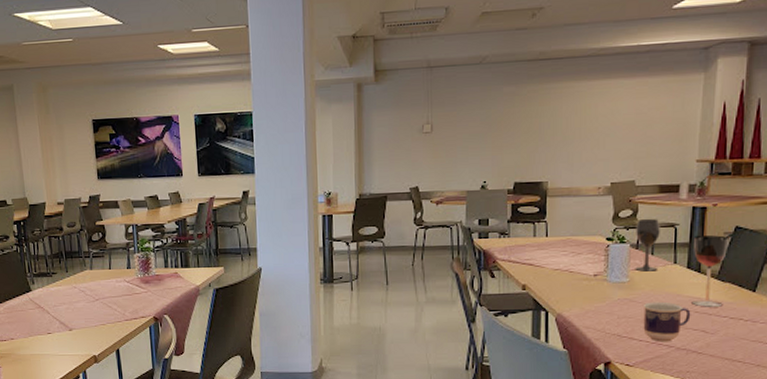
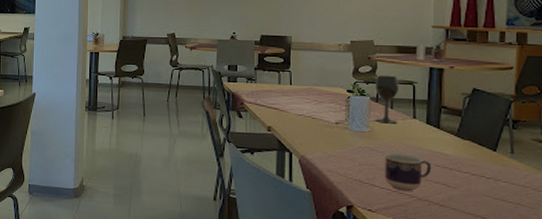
wineglass: present [691,235,728,307] -> none [432,94,466,163]

